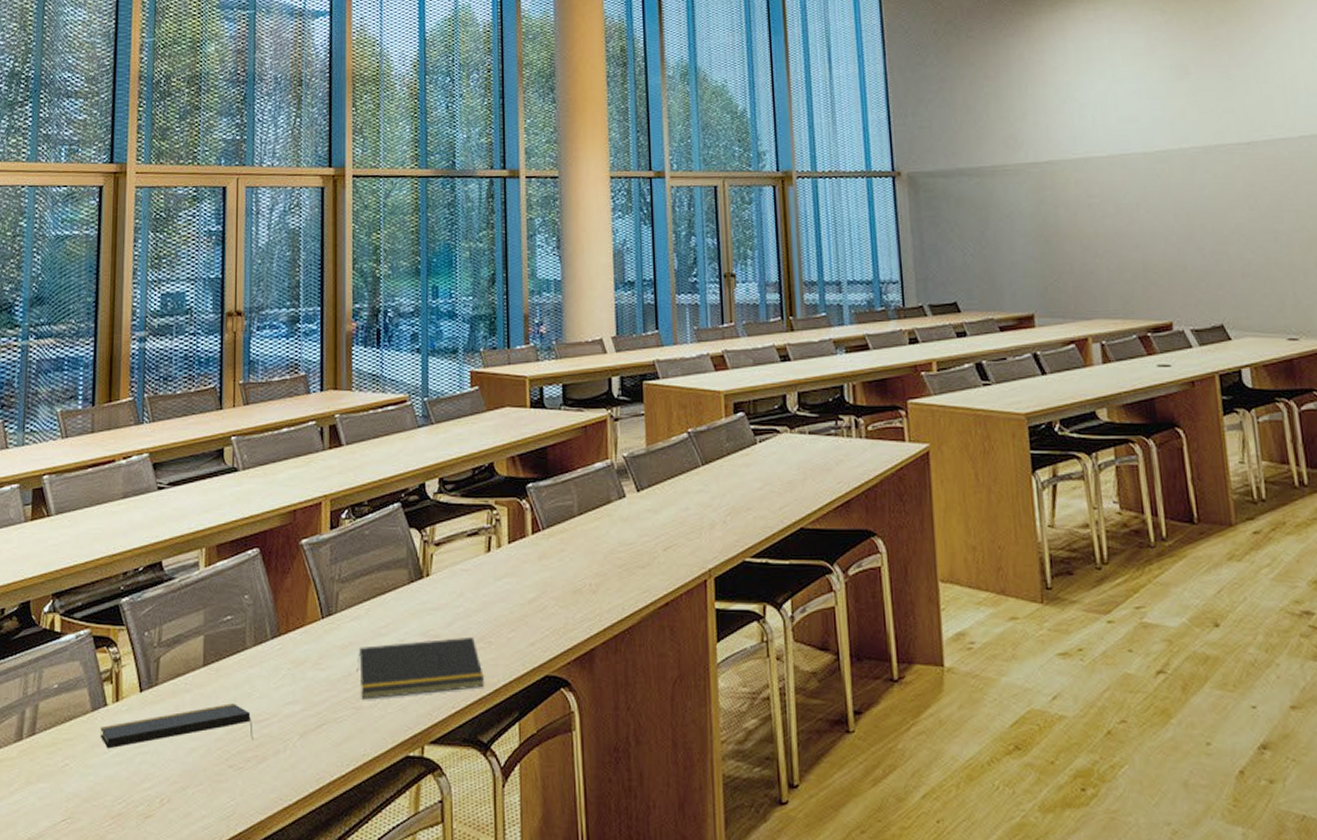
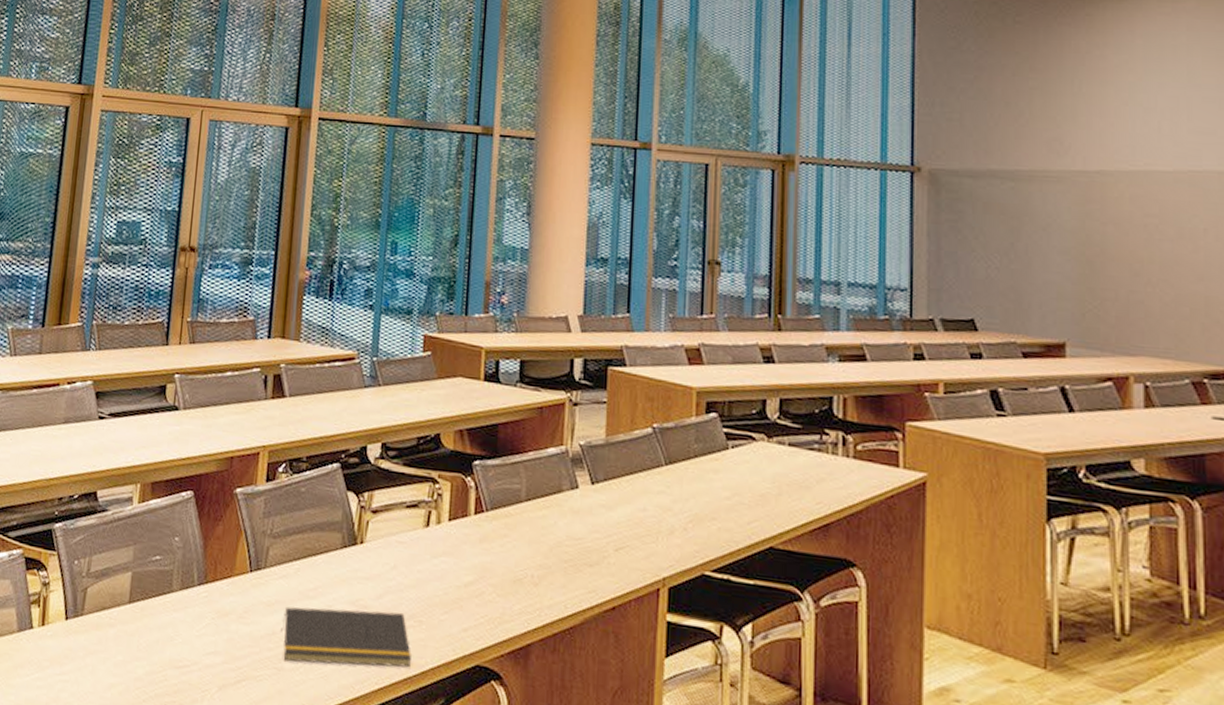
notepad: present [100,703,253,749] -> none [24,644,173,685]

